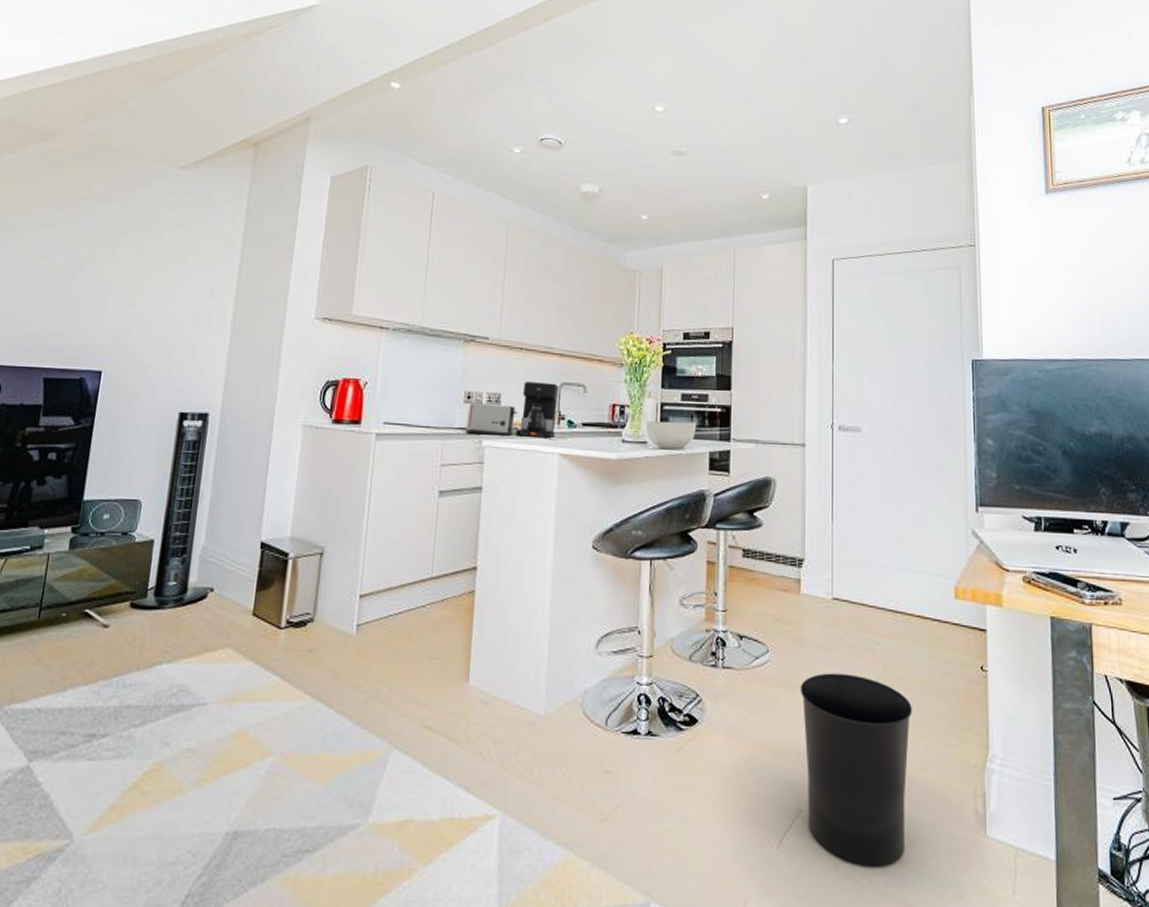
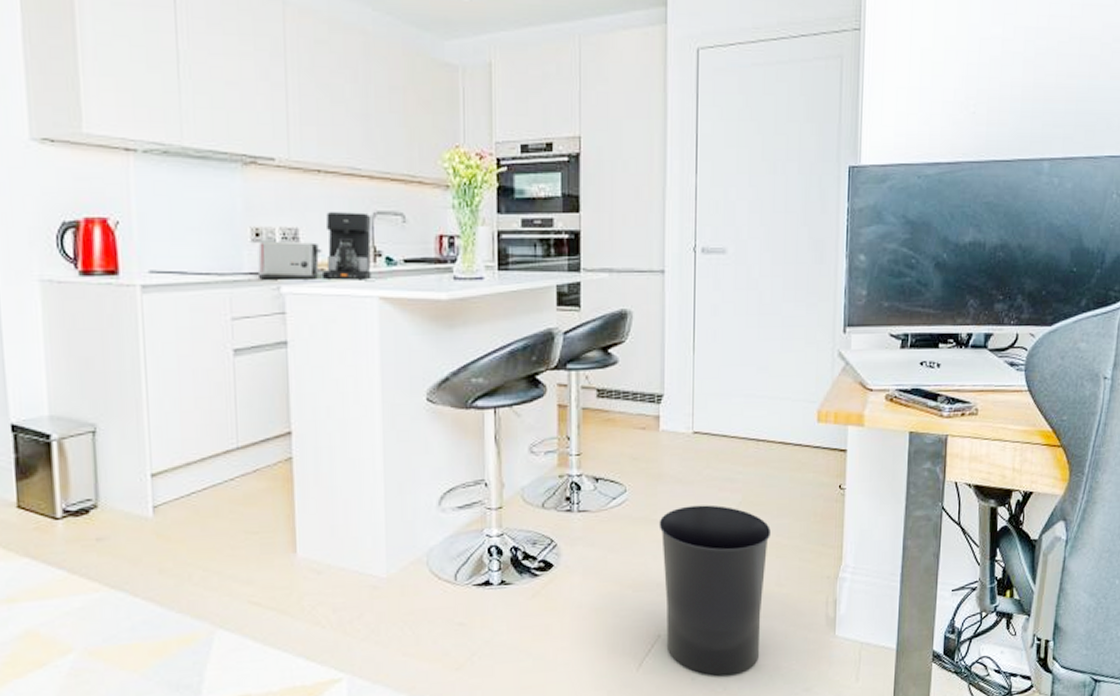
bowl: present [646,421,697,450] -> none [481,252,541,286]

